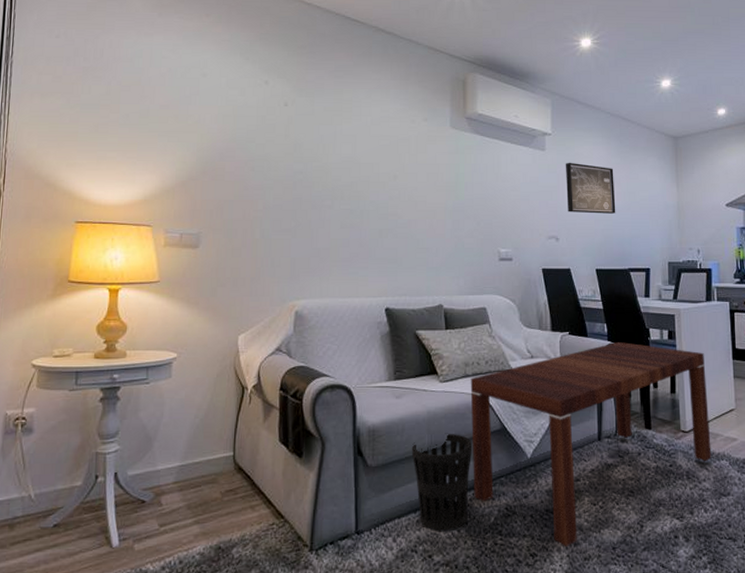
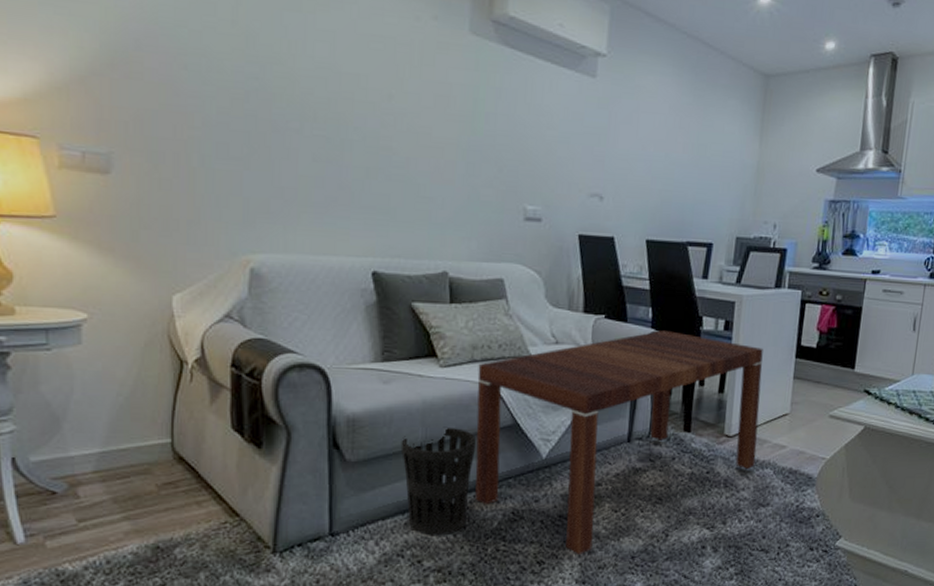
wall art: present [565,162,616,214] -> none [618,96,683,171]

